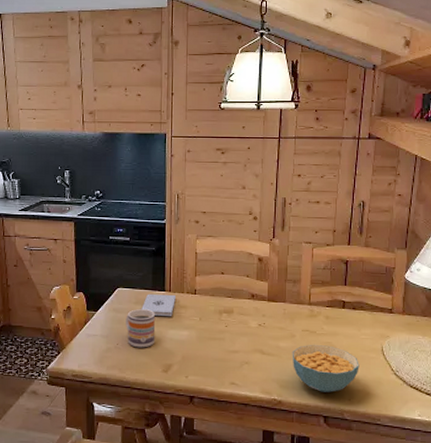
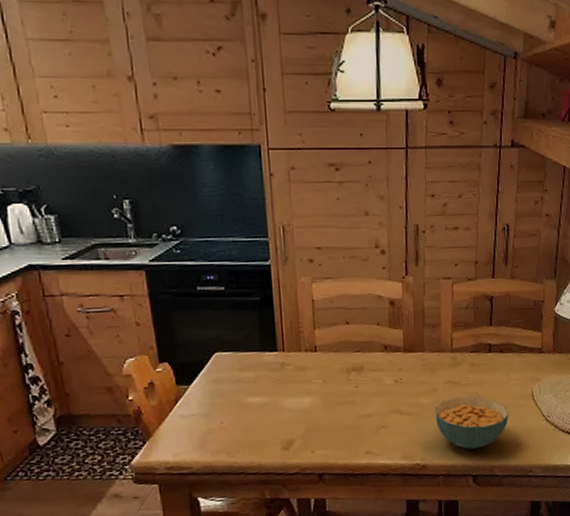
mug: present [126,309,156,348] -> none [229,376,270,425]
notepad: present [141,294,175,317] -> none [249,354,292,383]

